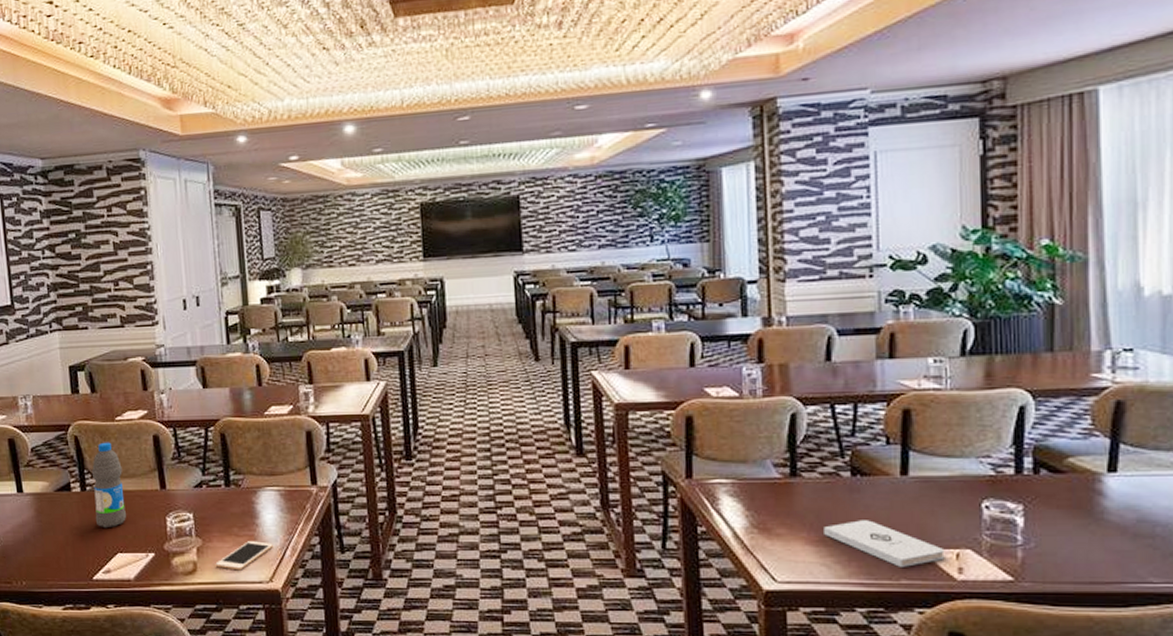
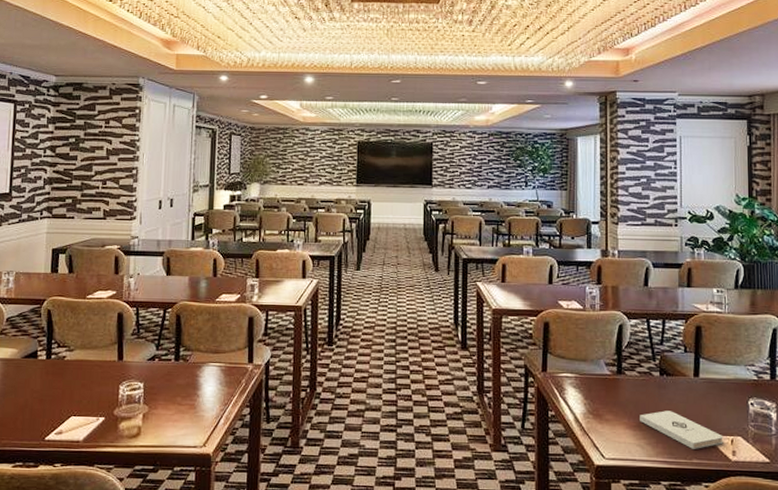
water bottle: present [91,442,126,528] -> none [55,316,87,394]
cell phone: present [215,541,273,571] -> none [157,410,210,436]

